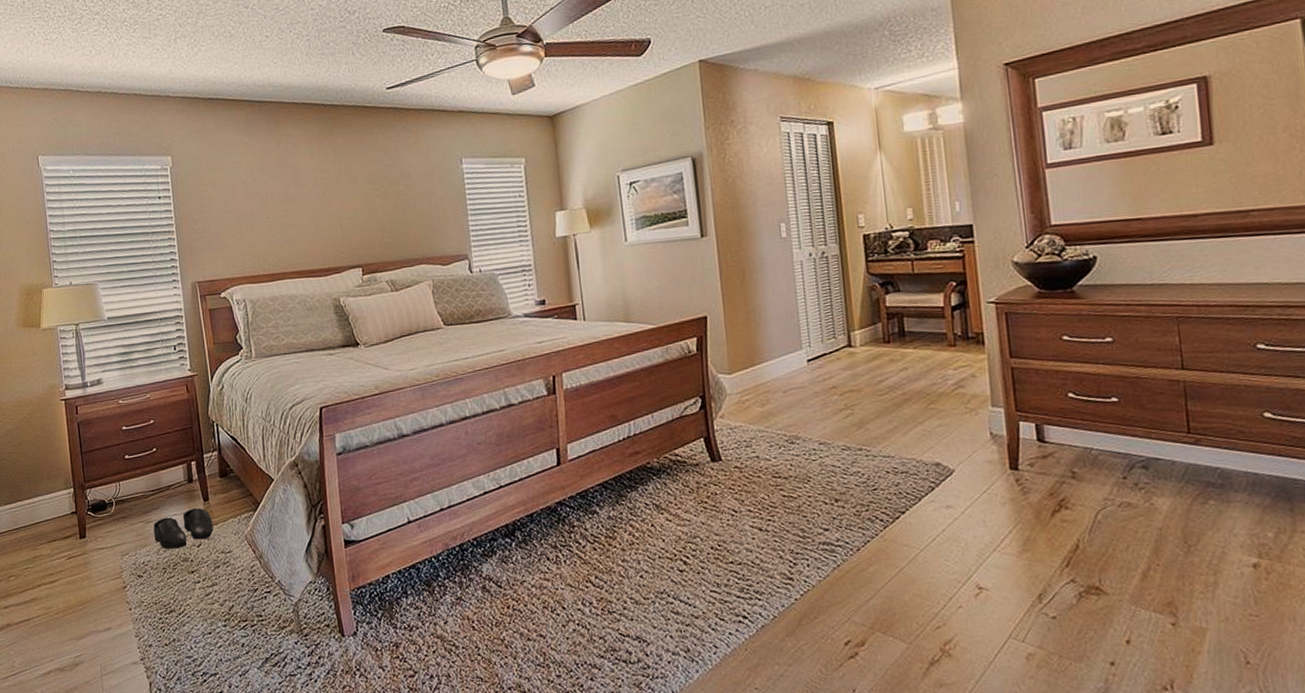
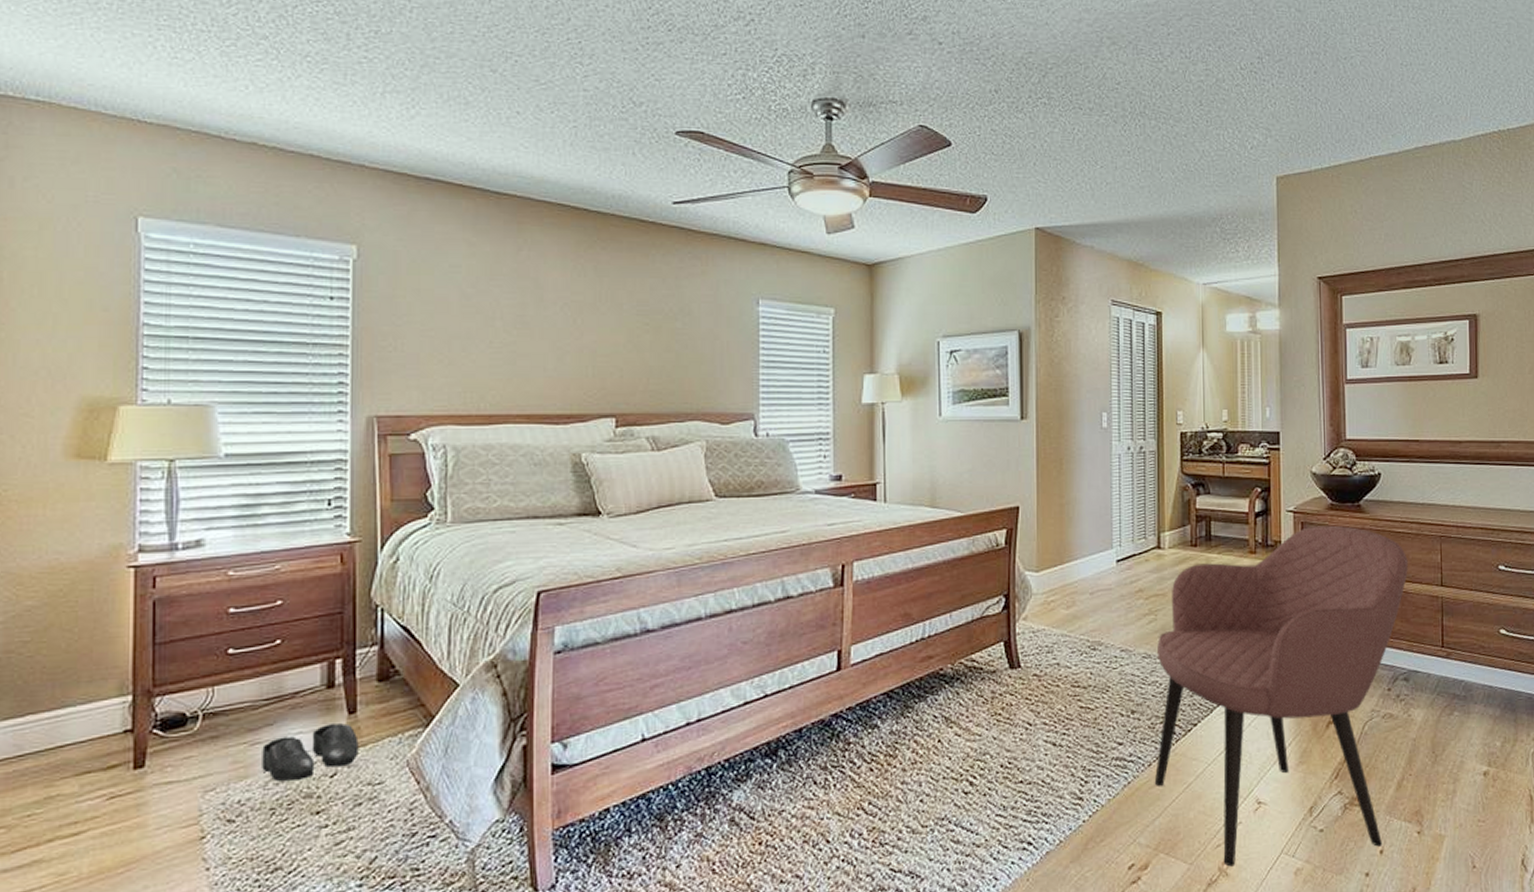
armchair: none [856,313,1139,648] -> present [1154,525,1408,867]

